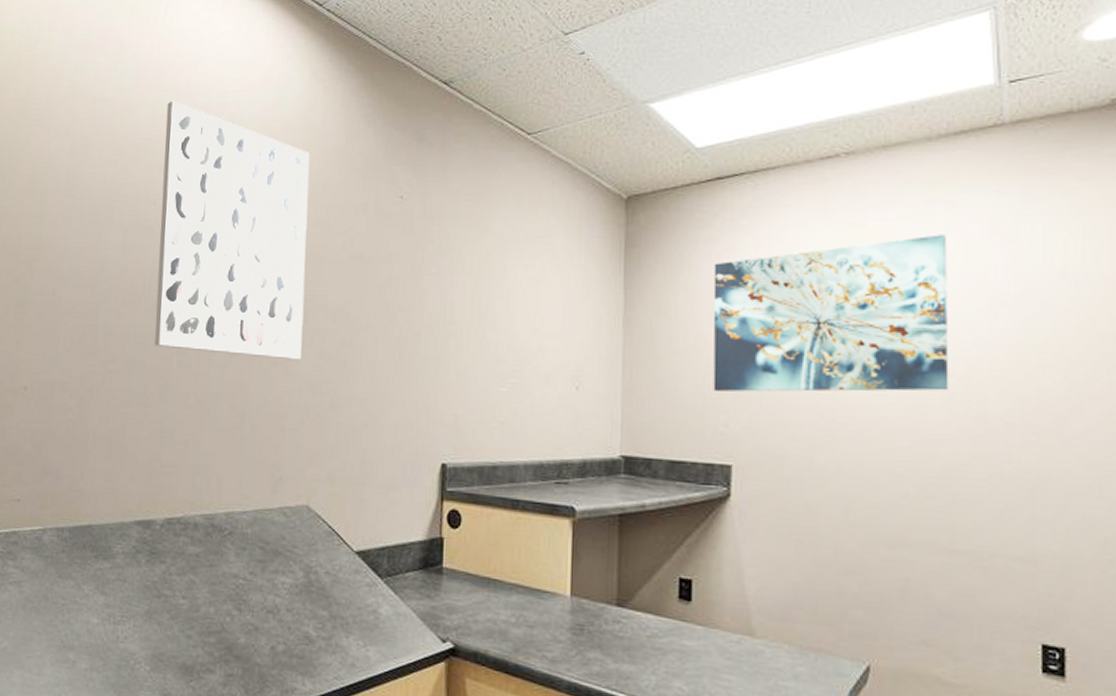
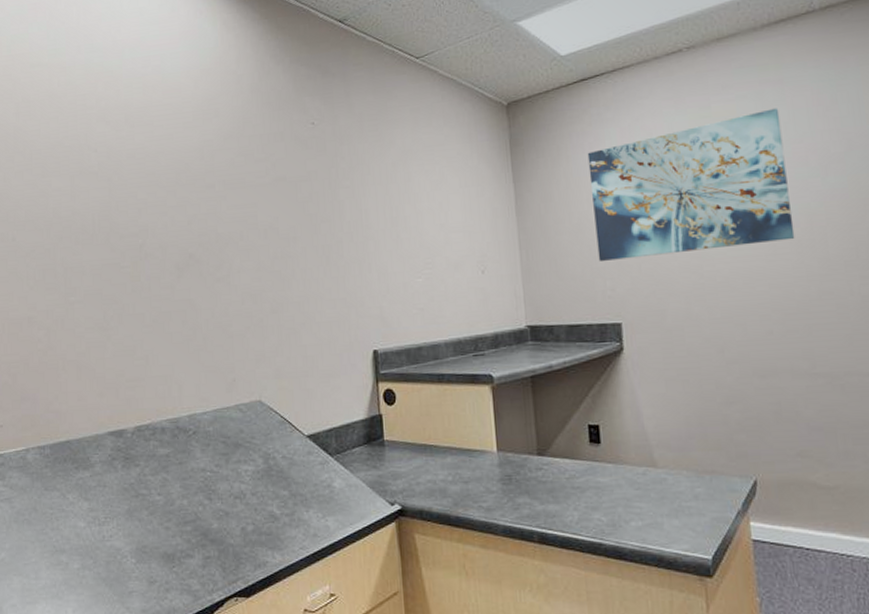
wall art: present [154,100,310,360] -> none [97,59,240,277]

